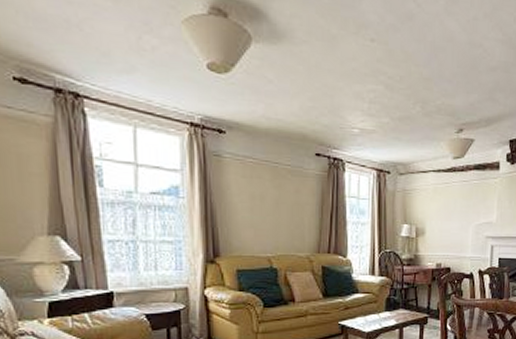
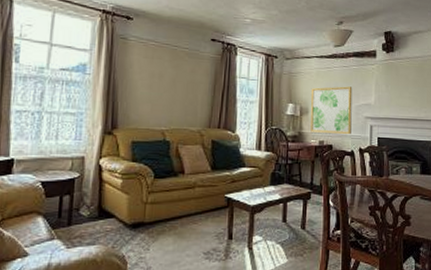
wall art: none [427,203,473,256] -> present [310,86,353,135]

